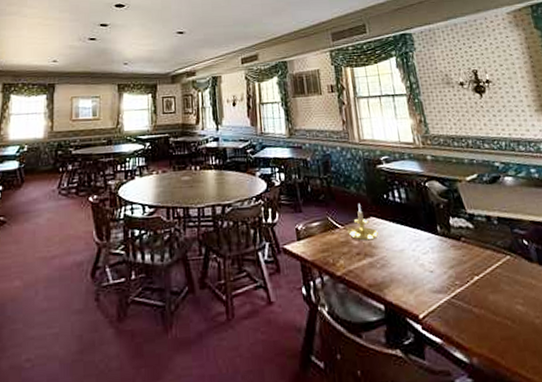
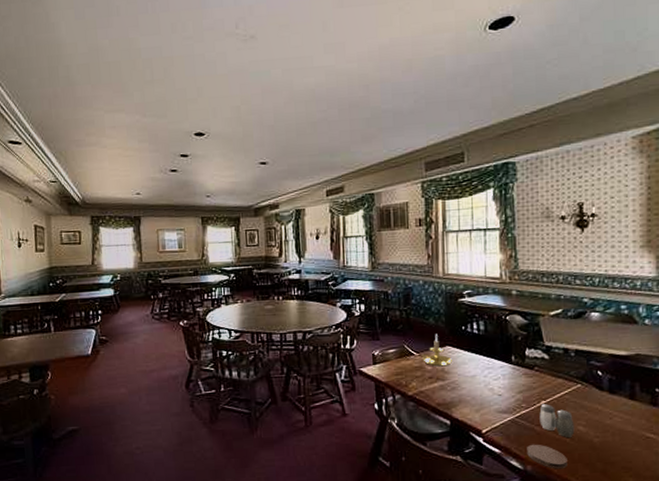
coaster: none [469,329,515,361] -> present [527,444,567,469]
salt and pepper shaker: none [474,280,514,320] -> present [539,404,575,437]

